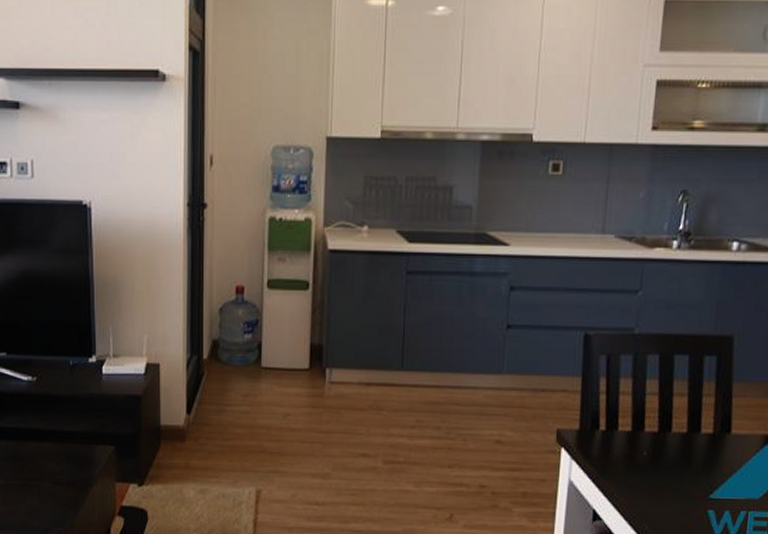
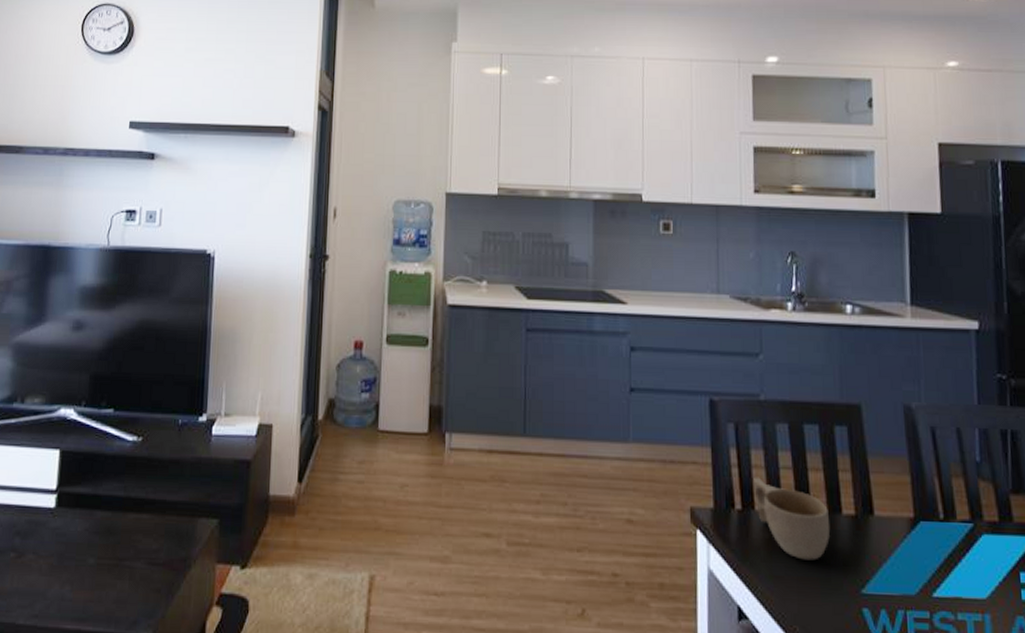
cup: none [619,402,688,472] -> present [754,477,831,561]

